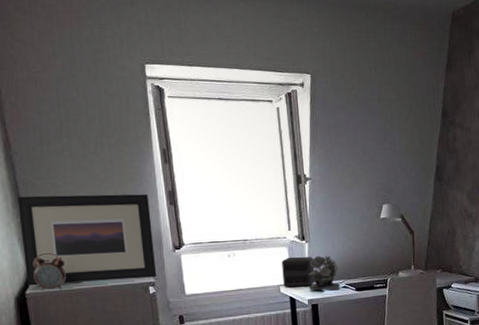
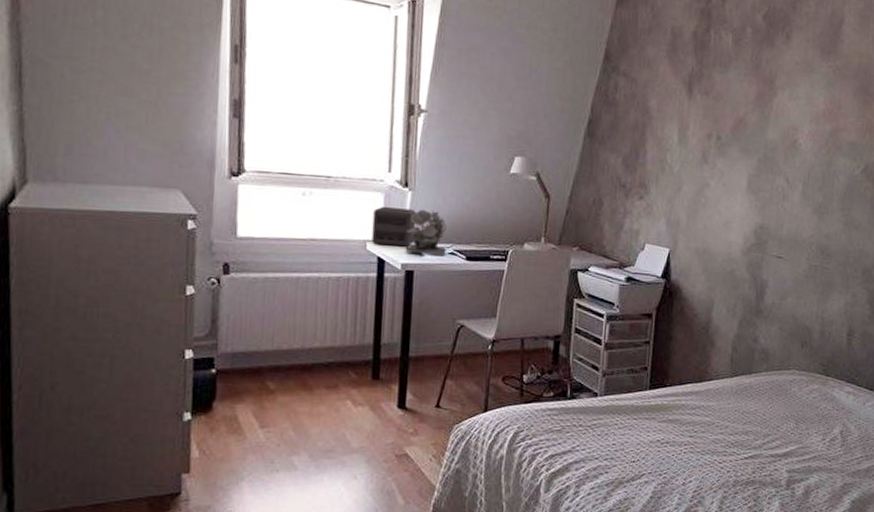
picture frame: present [17,194,157,286] -> none [13,76,205,209]
alarm clock: present [32,253,67,291] -> none [24,156,74,209]

